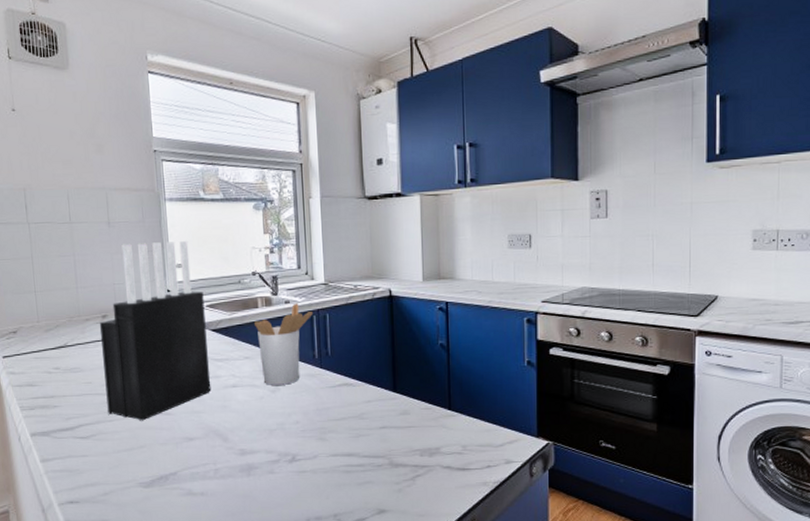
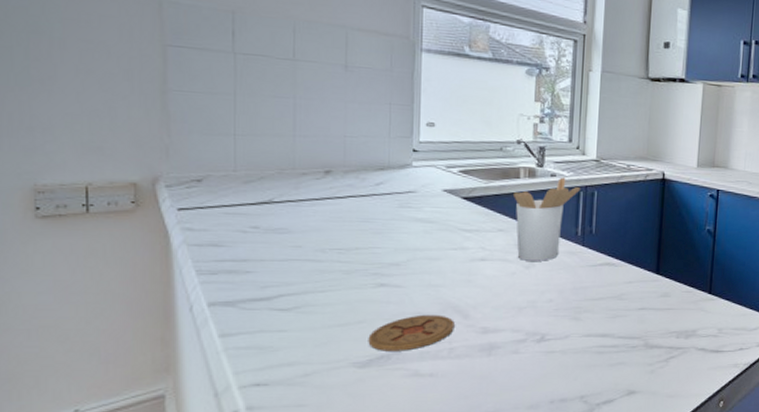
knife block: present [99,241,212,421] -> none [319,92,457,293]
coaster: none [149,438,217,473] -> present [368,314,455,351]

